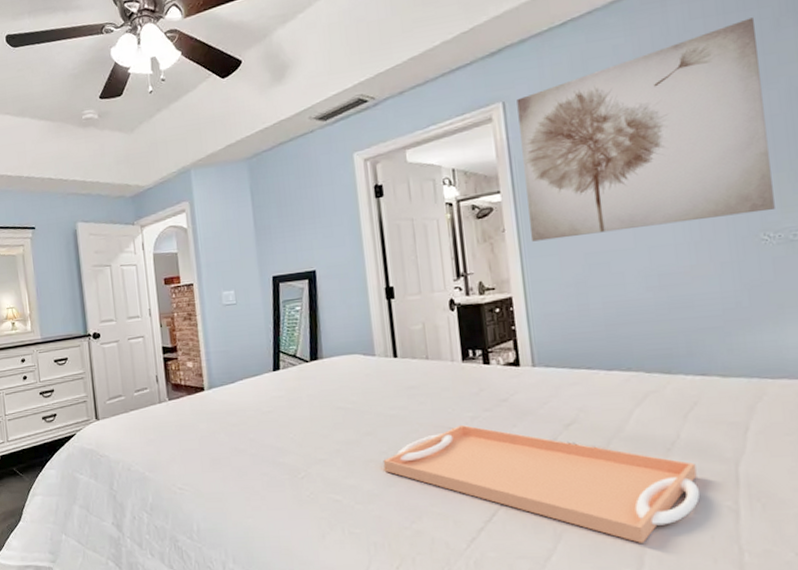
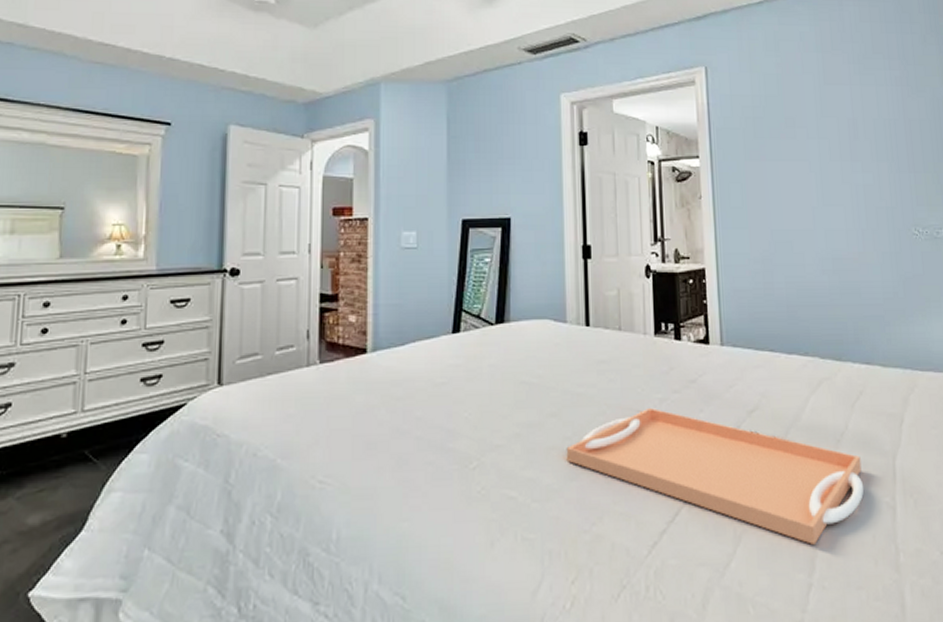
wall art: present [517,17,775,242] -> none [718,30,923,212]

